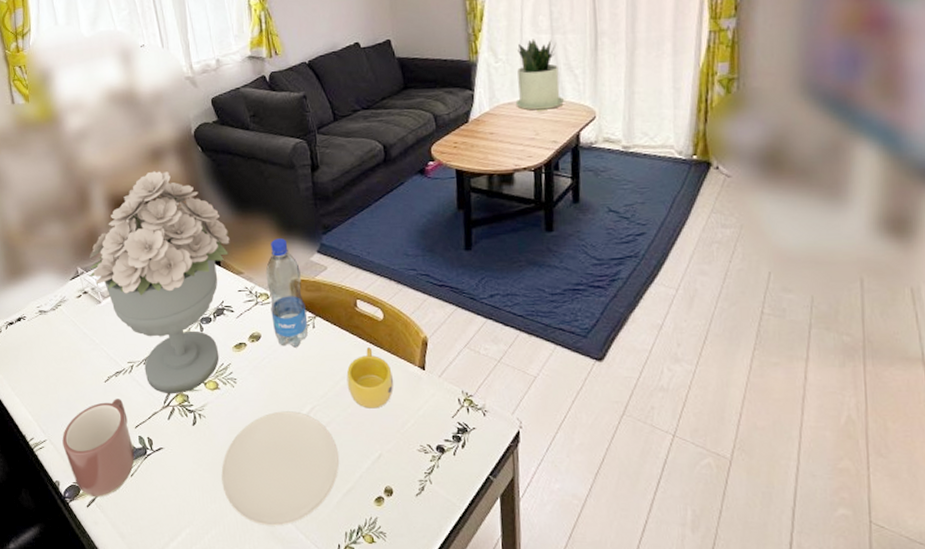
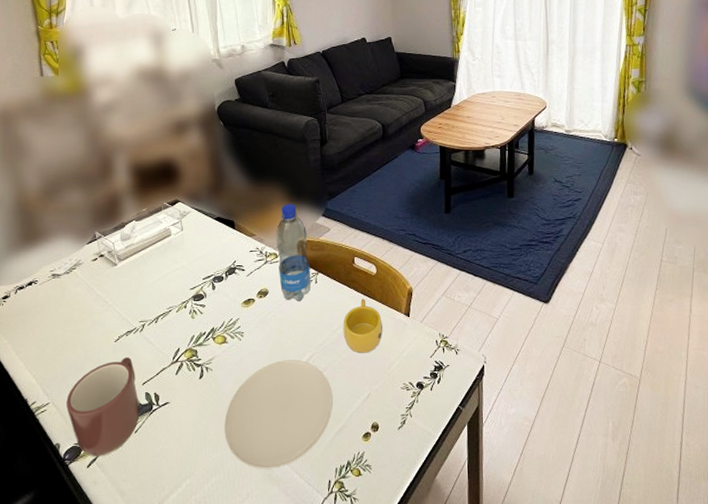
bouquet: present [88,171,230,393] -> none [105,142,245,349]
planter: present [515,39,565,111] -> none [487,43,524,100]

